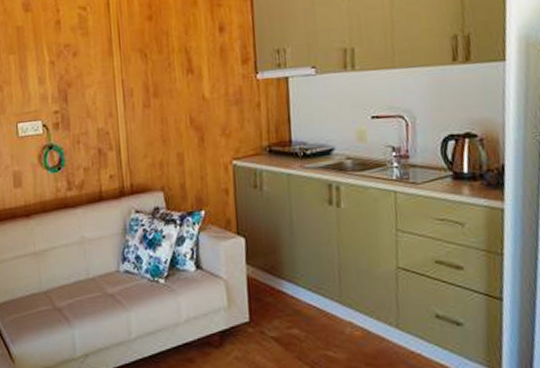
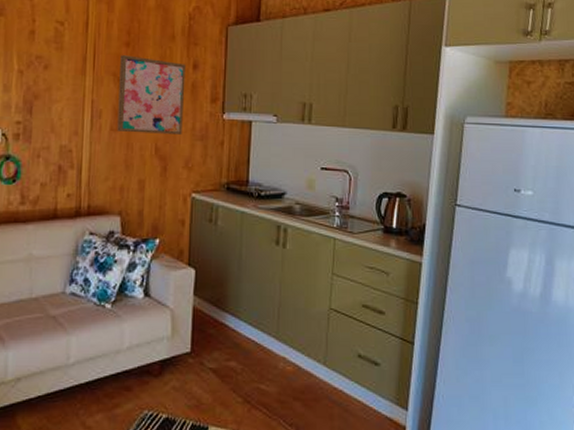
wall art: none [144,28,216,108] -> present [117,55,186,134]

